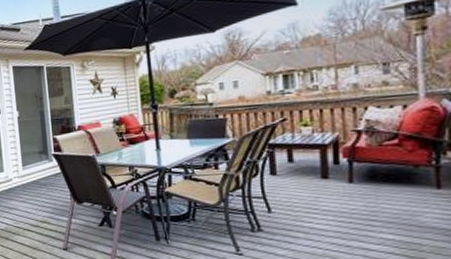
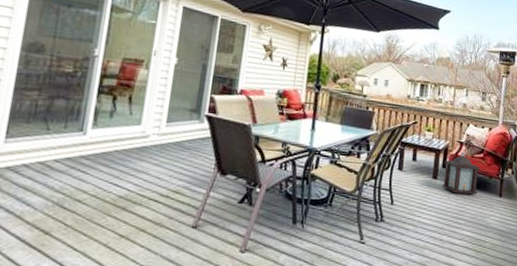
lantern: none [335,141,397,192] -> present [442,152,481,195]

